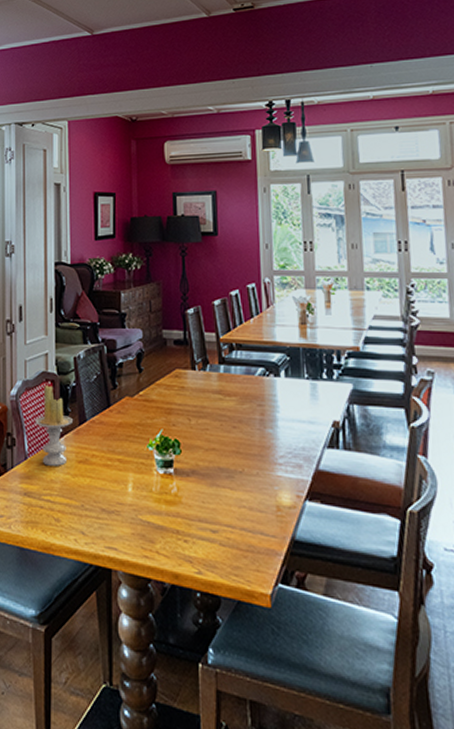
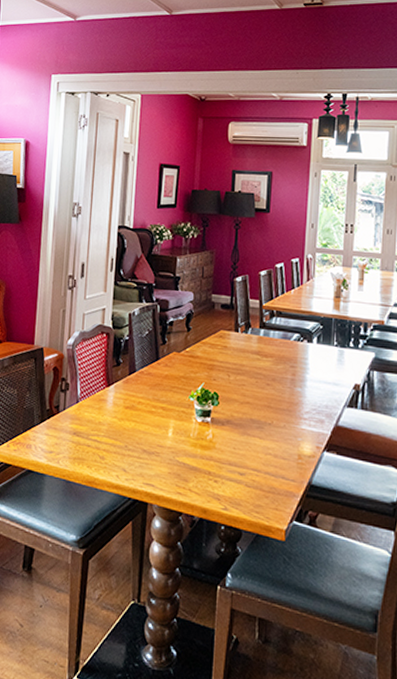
candle: present [35,385,73,466] -> none [88,337,123,410]

